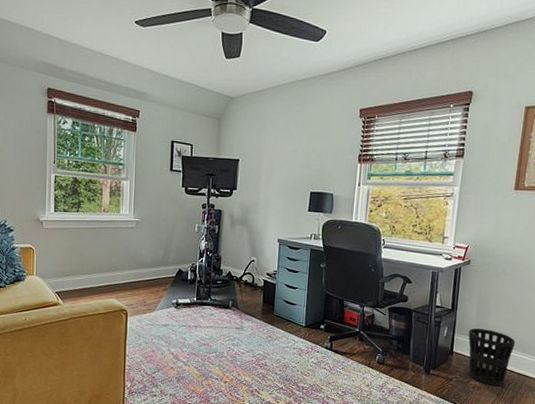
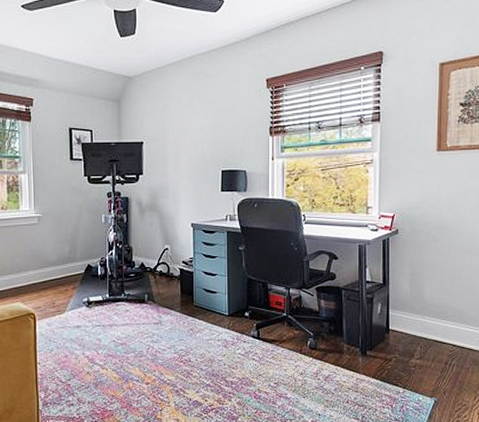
wastebasket: present [468,328,516,386] -> none [404,302,455,363]

